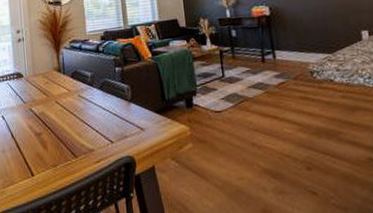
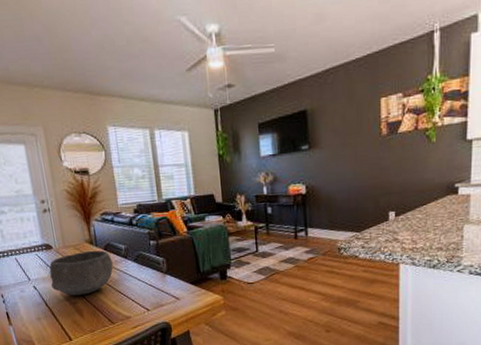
bowl: none [18,78,79,126] -> present [49,250,113,296]

